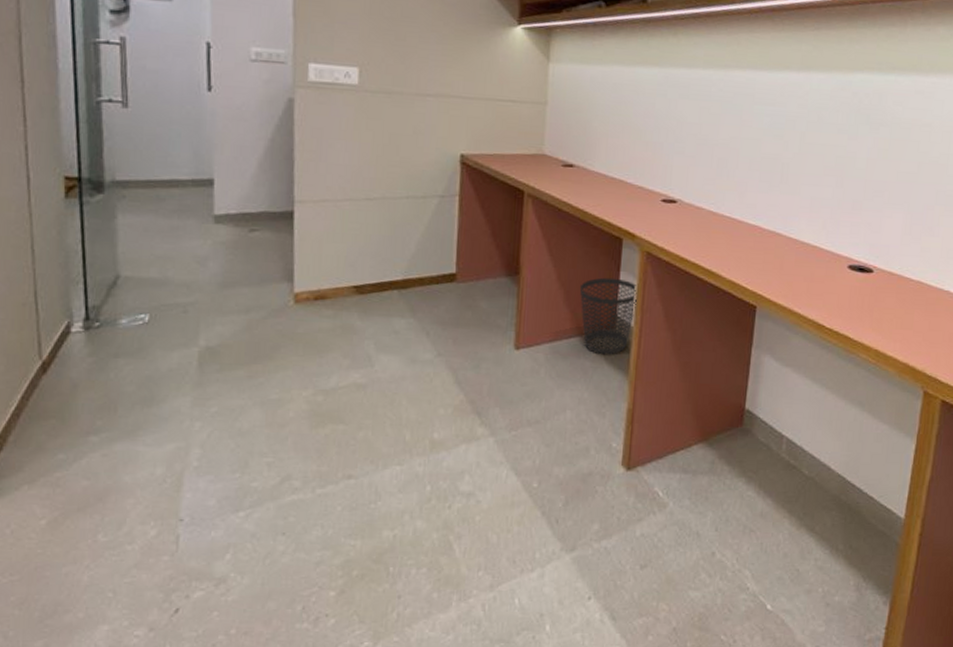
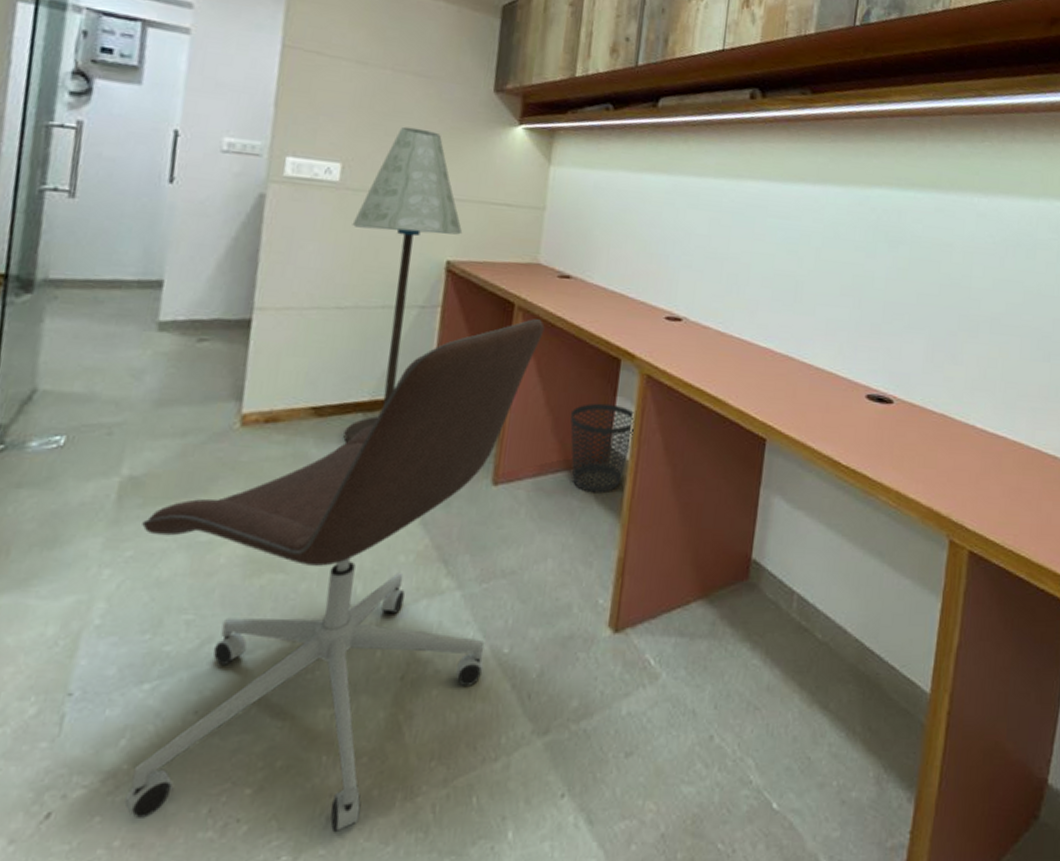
office chair: none [222,204,552,625] -> present [124,319,545,833]
floor lamp: none [373,31,473,316] -> present [343,126,463,443]

